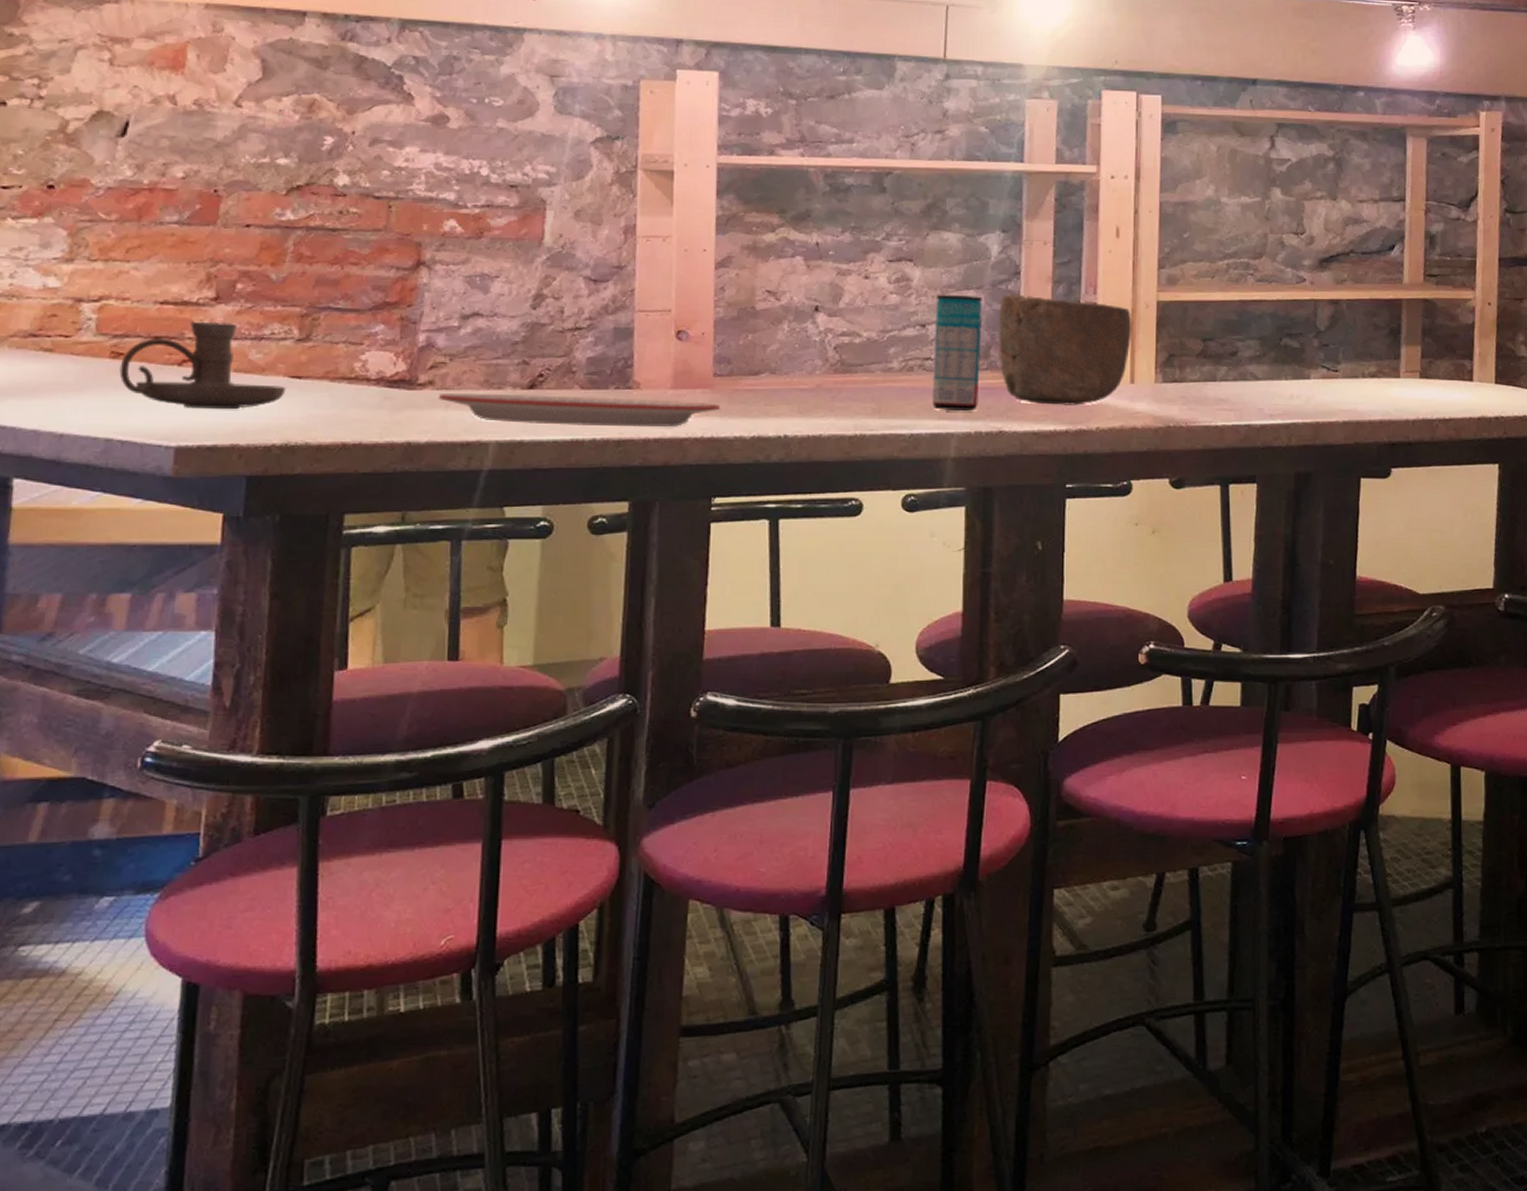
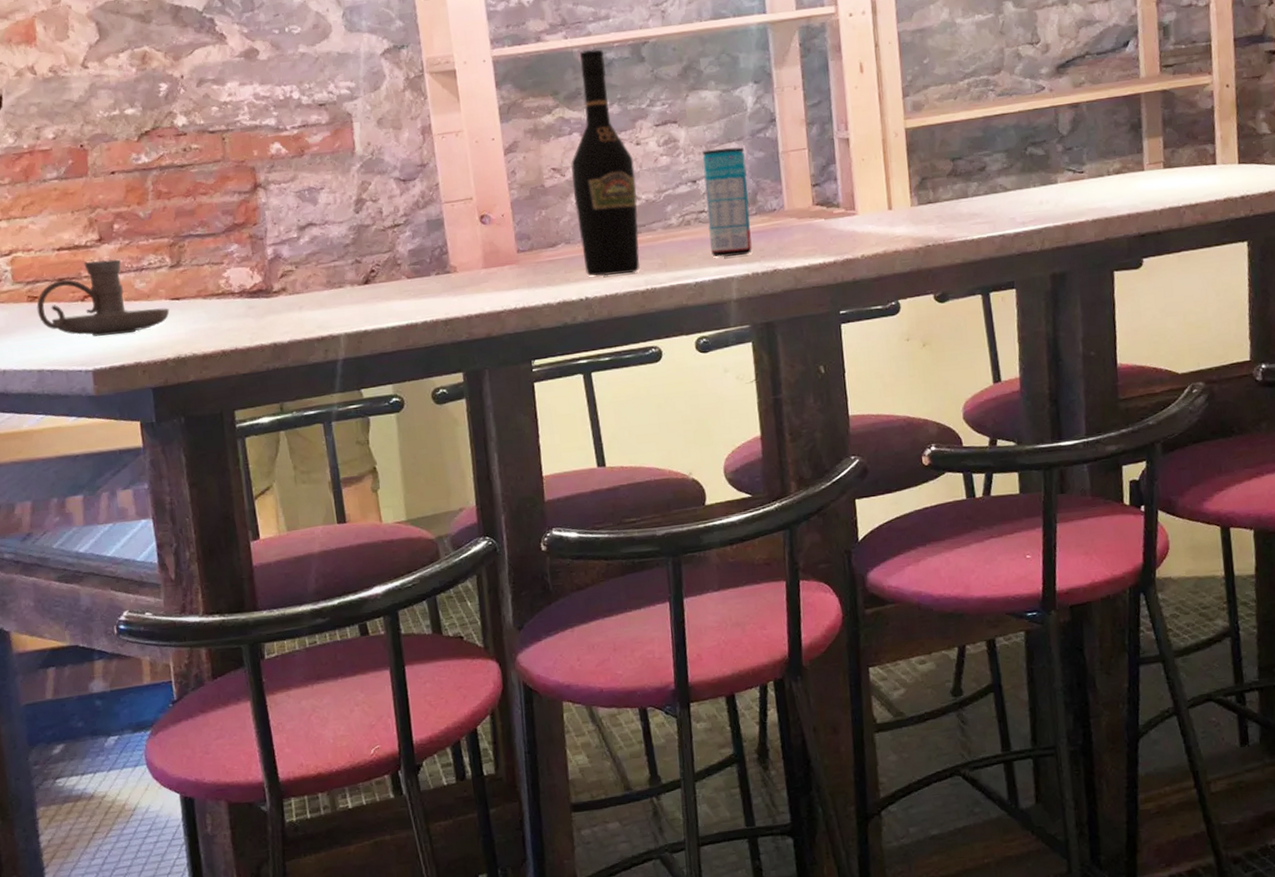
plate: present [438,393,721,427] -> none [292,277,528,316]
wine bottle: none [786,172,859,415] -> present [571,49,640,277]
bowl: present [997,294,1132,405] -> none [760,138,885,241]

